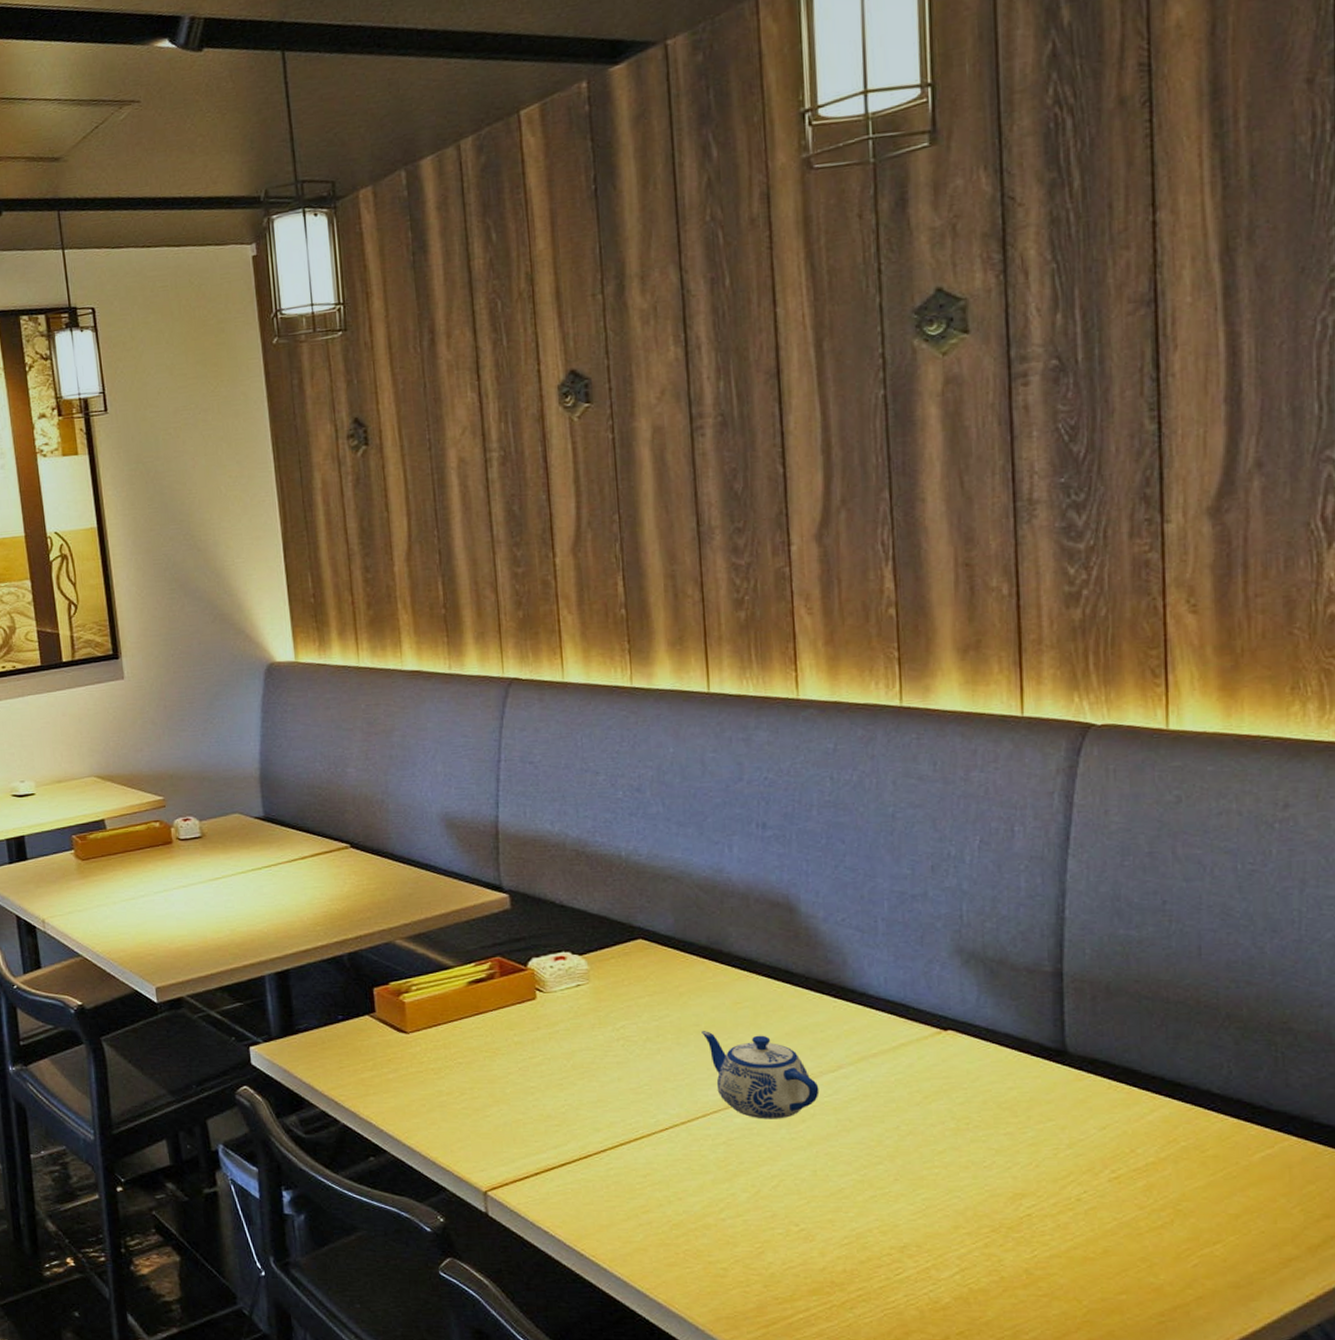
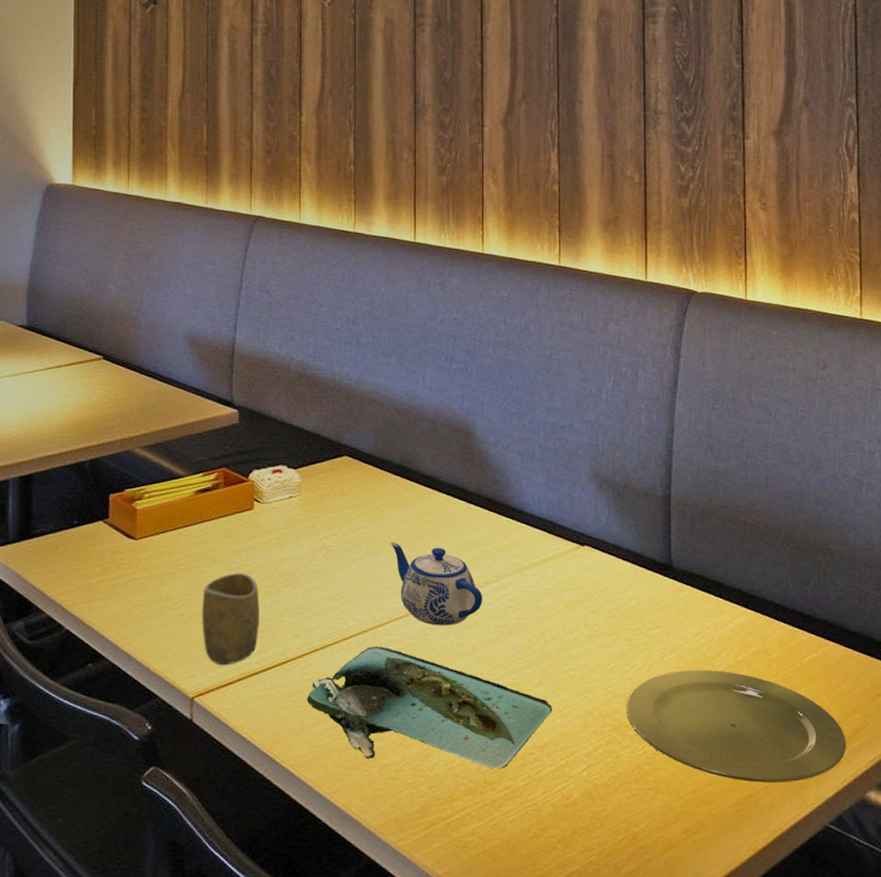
cup: none [486,1066,554,1160] -> present [202,573,260,666]
platter: none [613,1141,913,1270] -> present [306,646,553,769]
plate: none [1008,1168,1315,1293] -> present [626,670,847,783]

